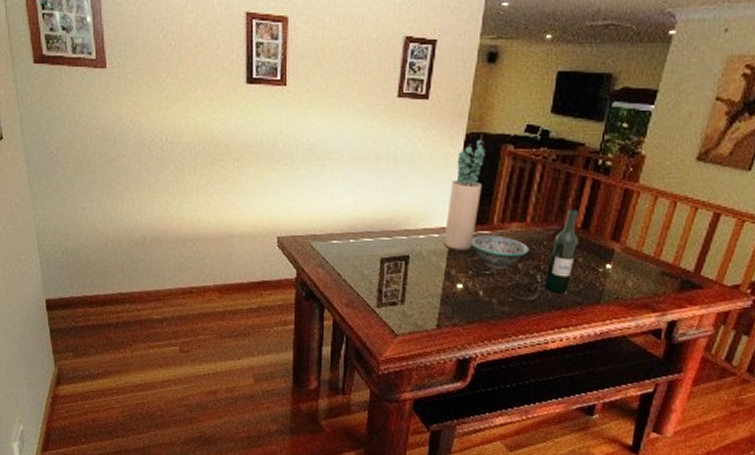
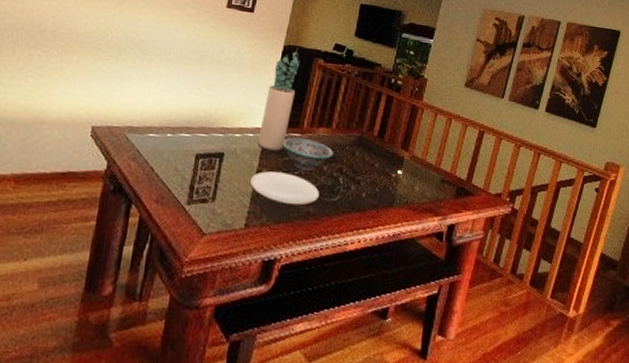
plate: none [439,272,514,305] -> present [250,171,319,206]
wine bottle: present [545,210,579,293] -> none [346,119,376,195]

